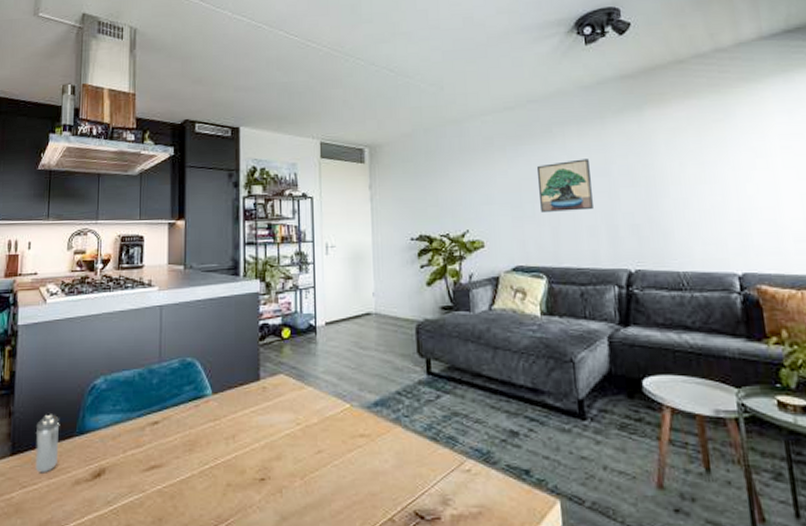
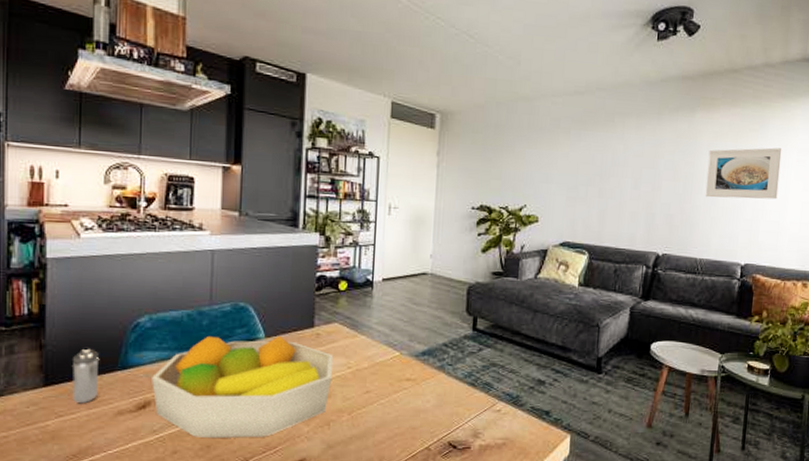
fruit bowl: none [106,391,282,510] -> present [152,335,334,439]
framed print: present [536,159,595,212] -> none [593,150,641,198]
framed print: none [668,136,766,201] -> present [705,147,782,200]

